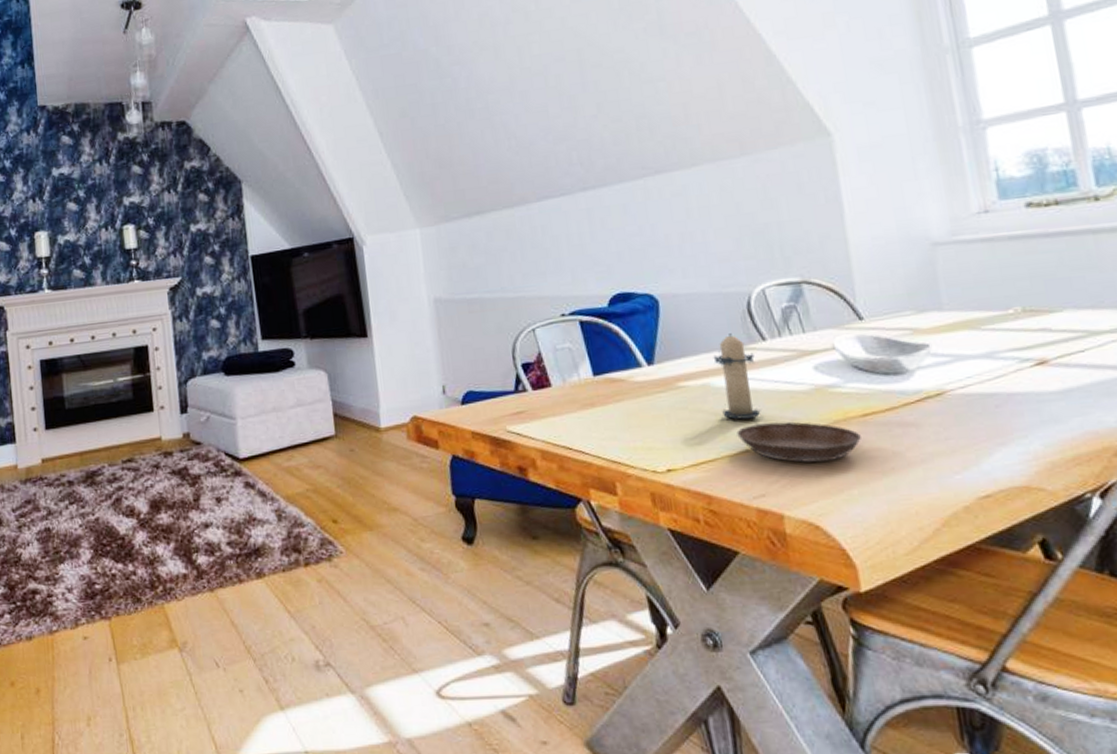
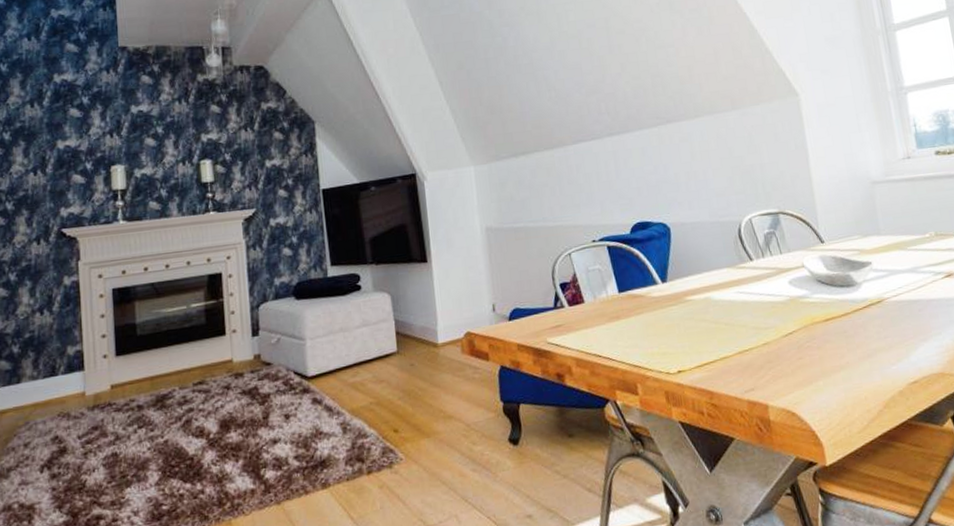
candle: present [713,333,761,420] -> none [712,255,750,327]
saucer: present [737,421,861,463] -> none [732,327,825,361]

